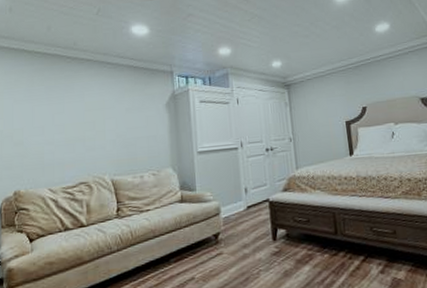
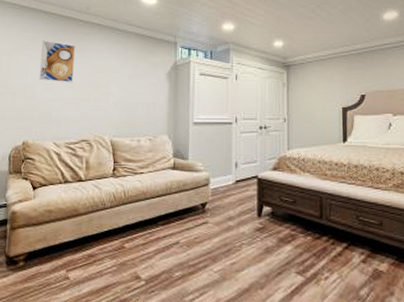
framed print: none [26,81,65,124] -> present [40,40,75,83]

